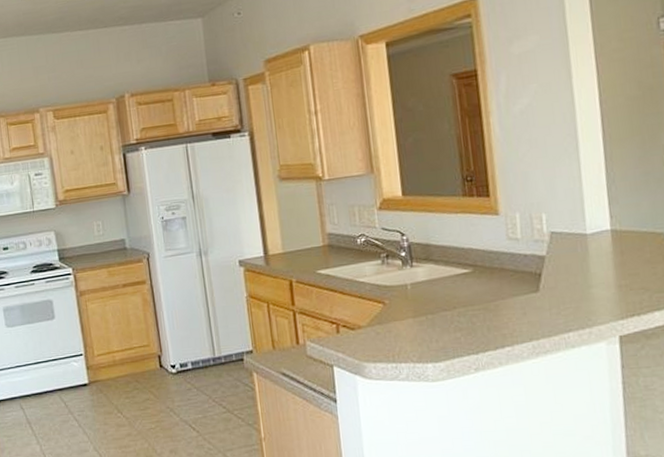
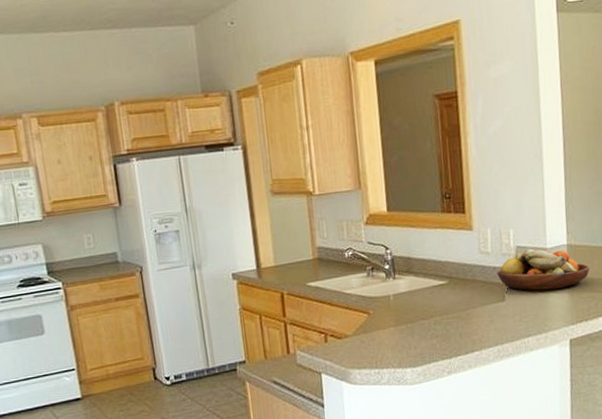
fruit bowl: none [528,234,640,281] -> present [497,248,589,291]

